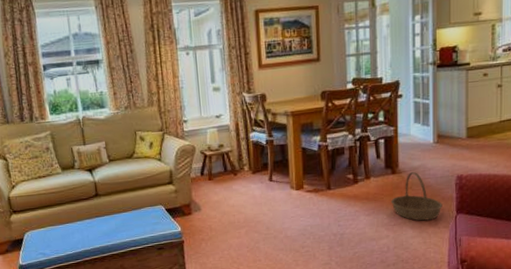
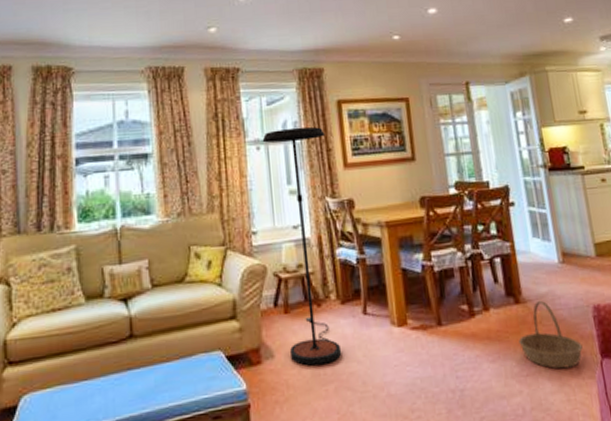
floor lamp: none [191,34,251,216] -> present [262,126,341,366]

